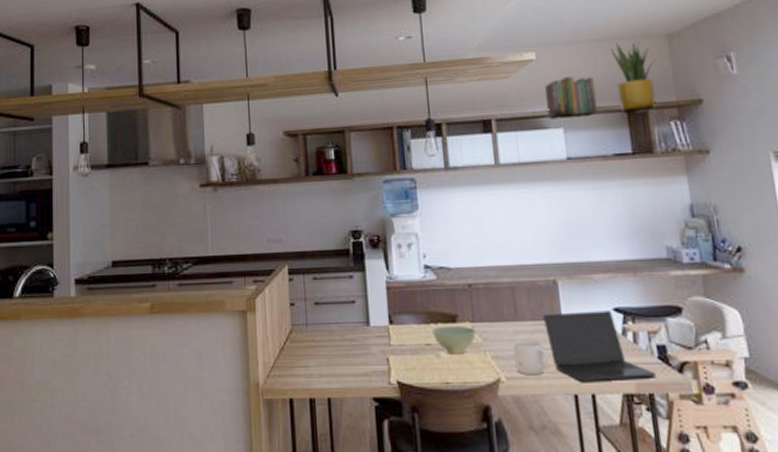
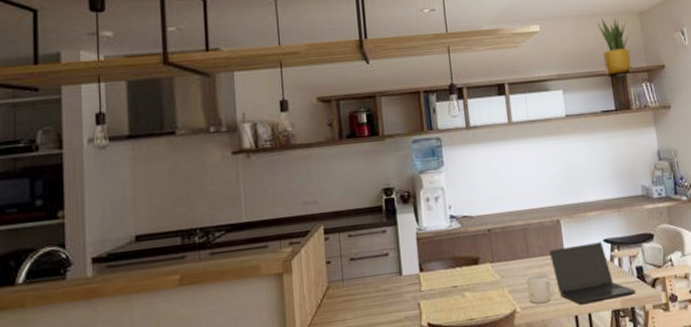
bowl: present [432,325,476,354] -> none [458,266,495,294]
books: present [545,77,597,119] -> none [548,46,589,83]

